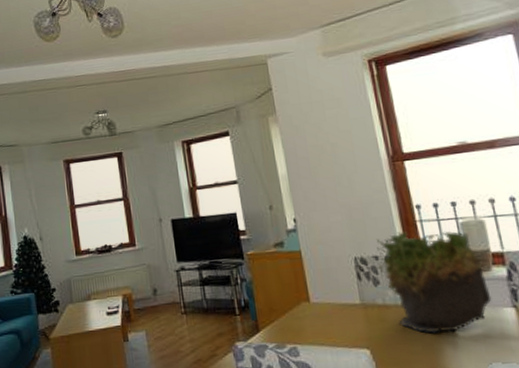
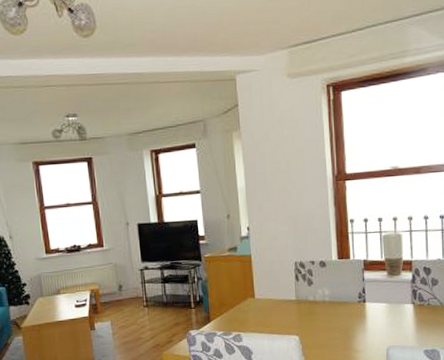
plant: present [377,231,492,334] -> none [312,241,397,324]

